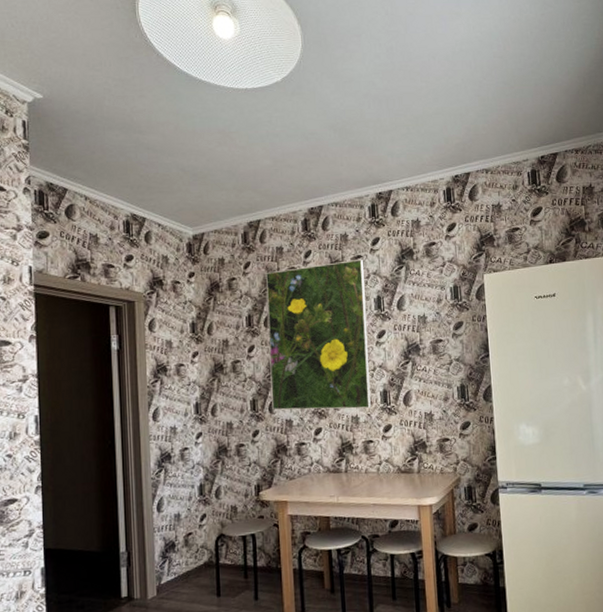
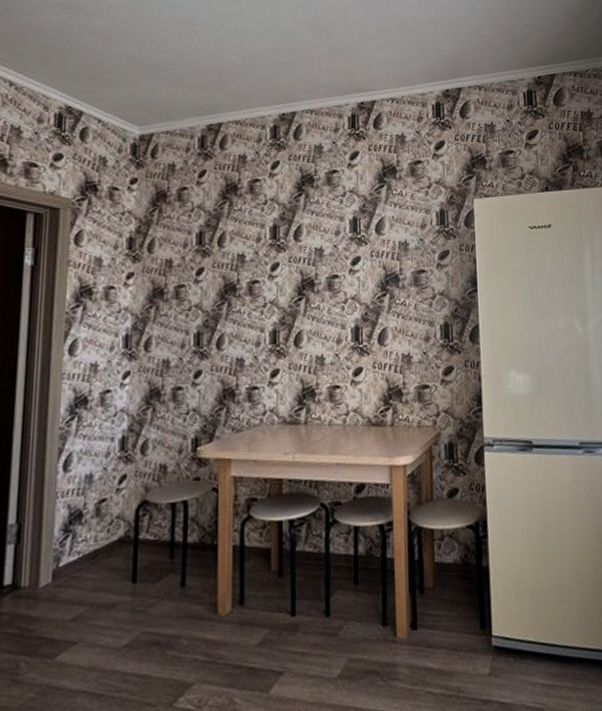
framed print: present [266,259,371,411] -> none [221,174,340,348]

